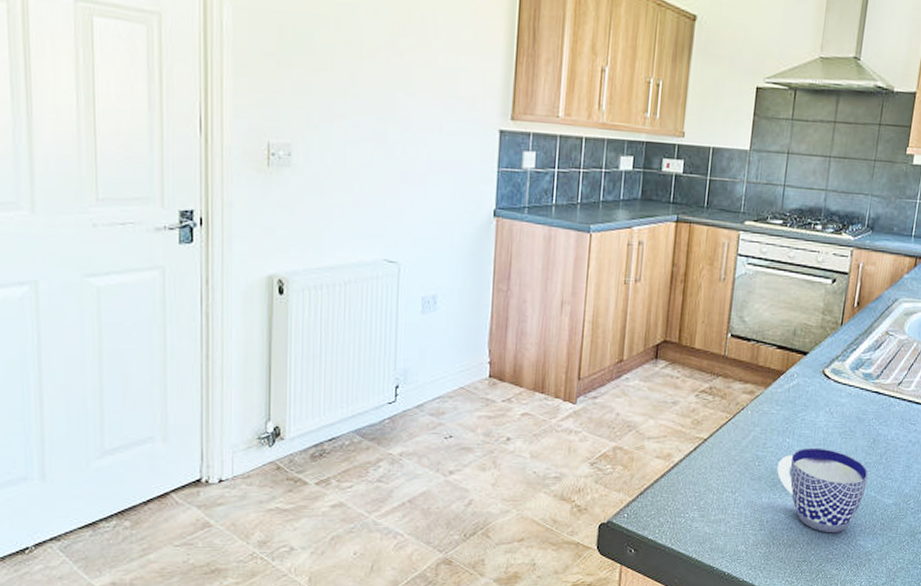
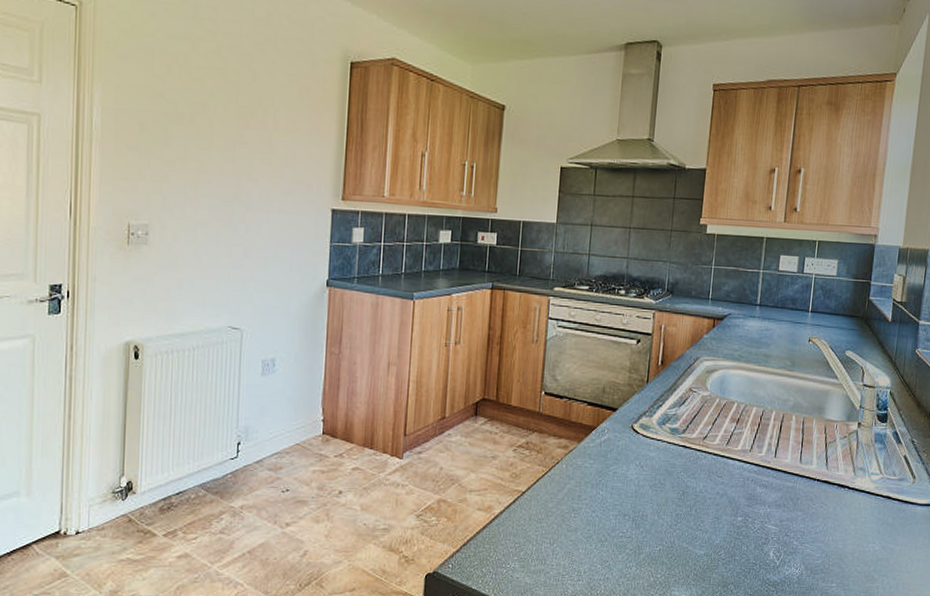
cup: present [777,447,869,533] -> none [592,500,680,584]

